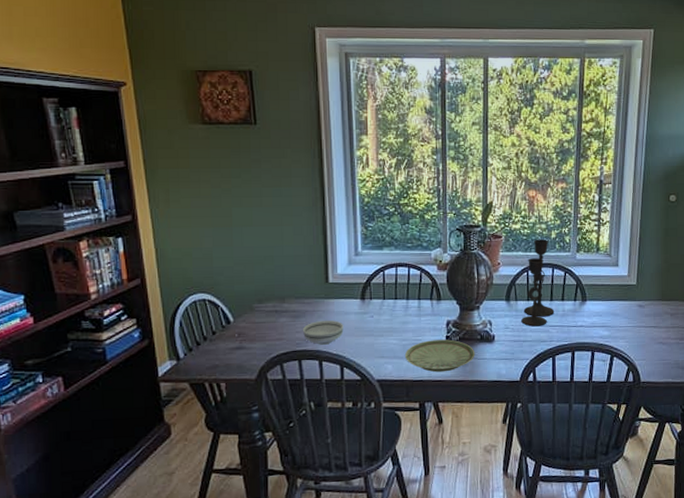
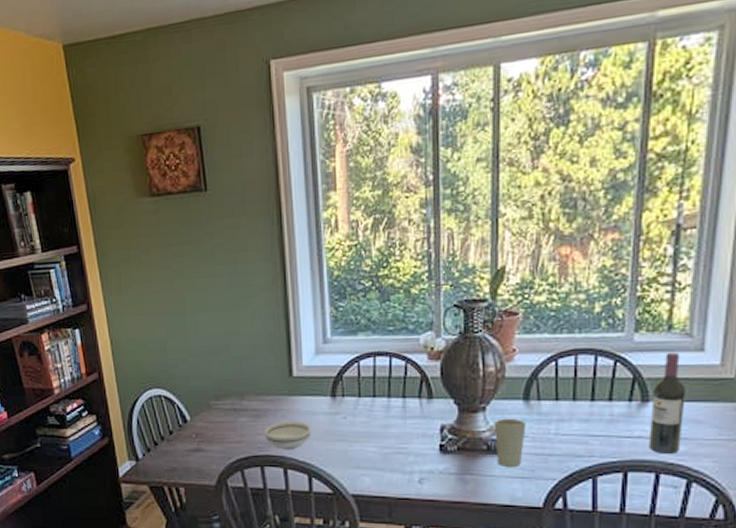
plate: present [404,339,475,372] -> none [385,449,480,490]
cup: none [485,314,508,351] -> present [493,418,526,466]
candlestick: present [521,239,555,327] -> none [546,314,597,436]
wine bottle: none [587,266,608,337] -> present [649,352,685,454]

